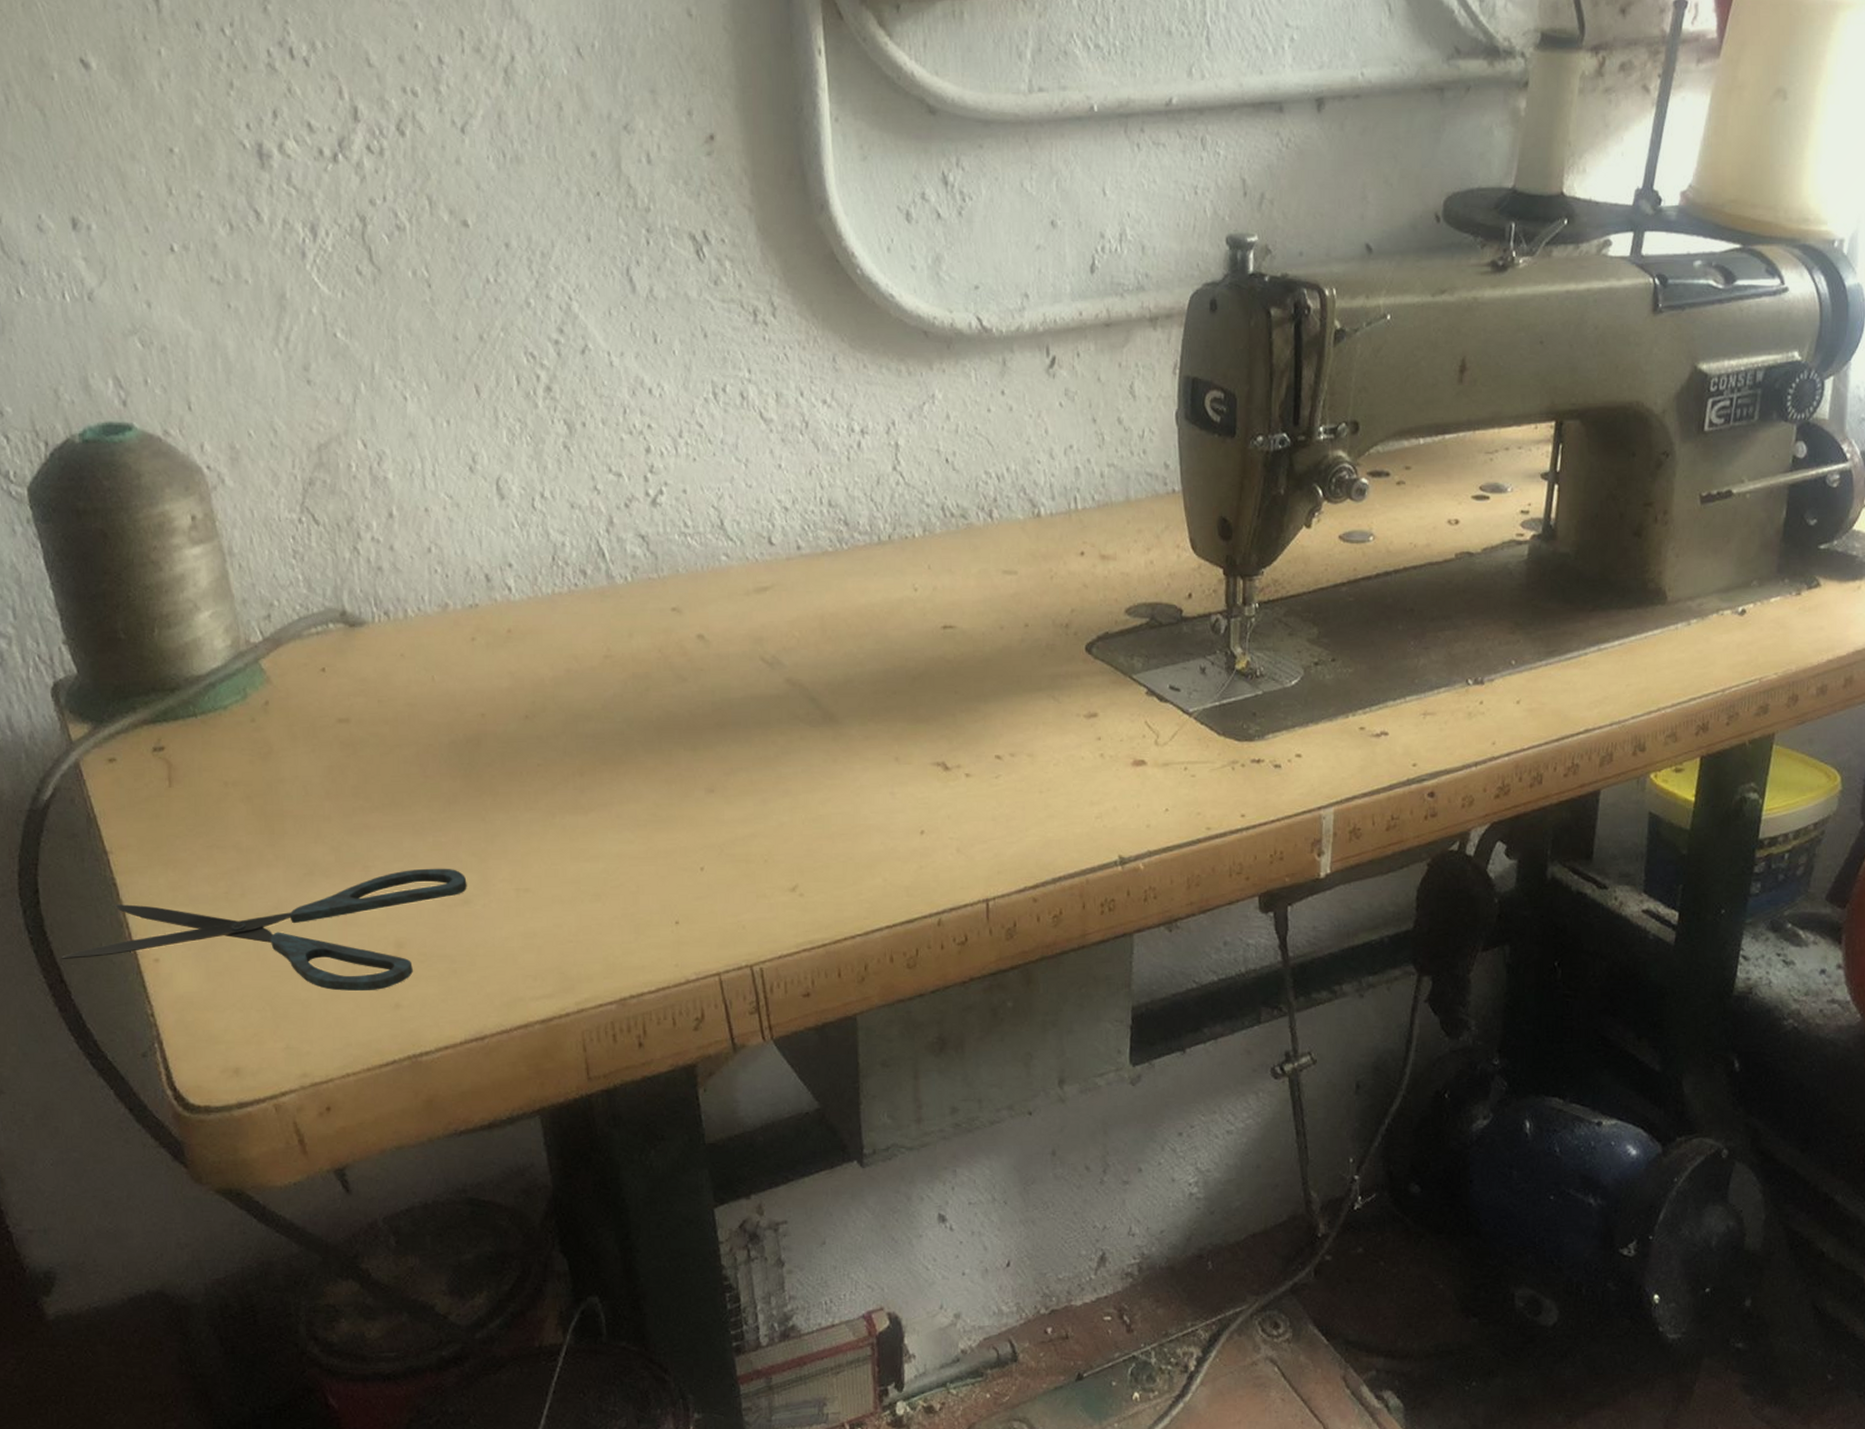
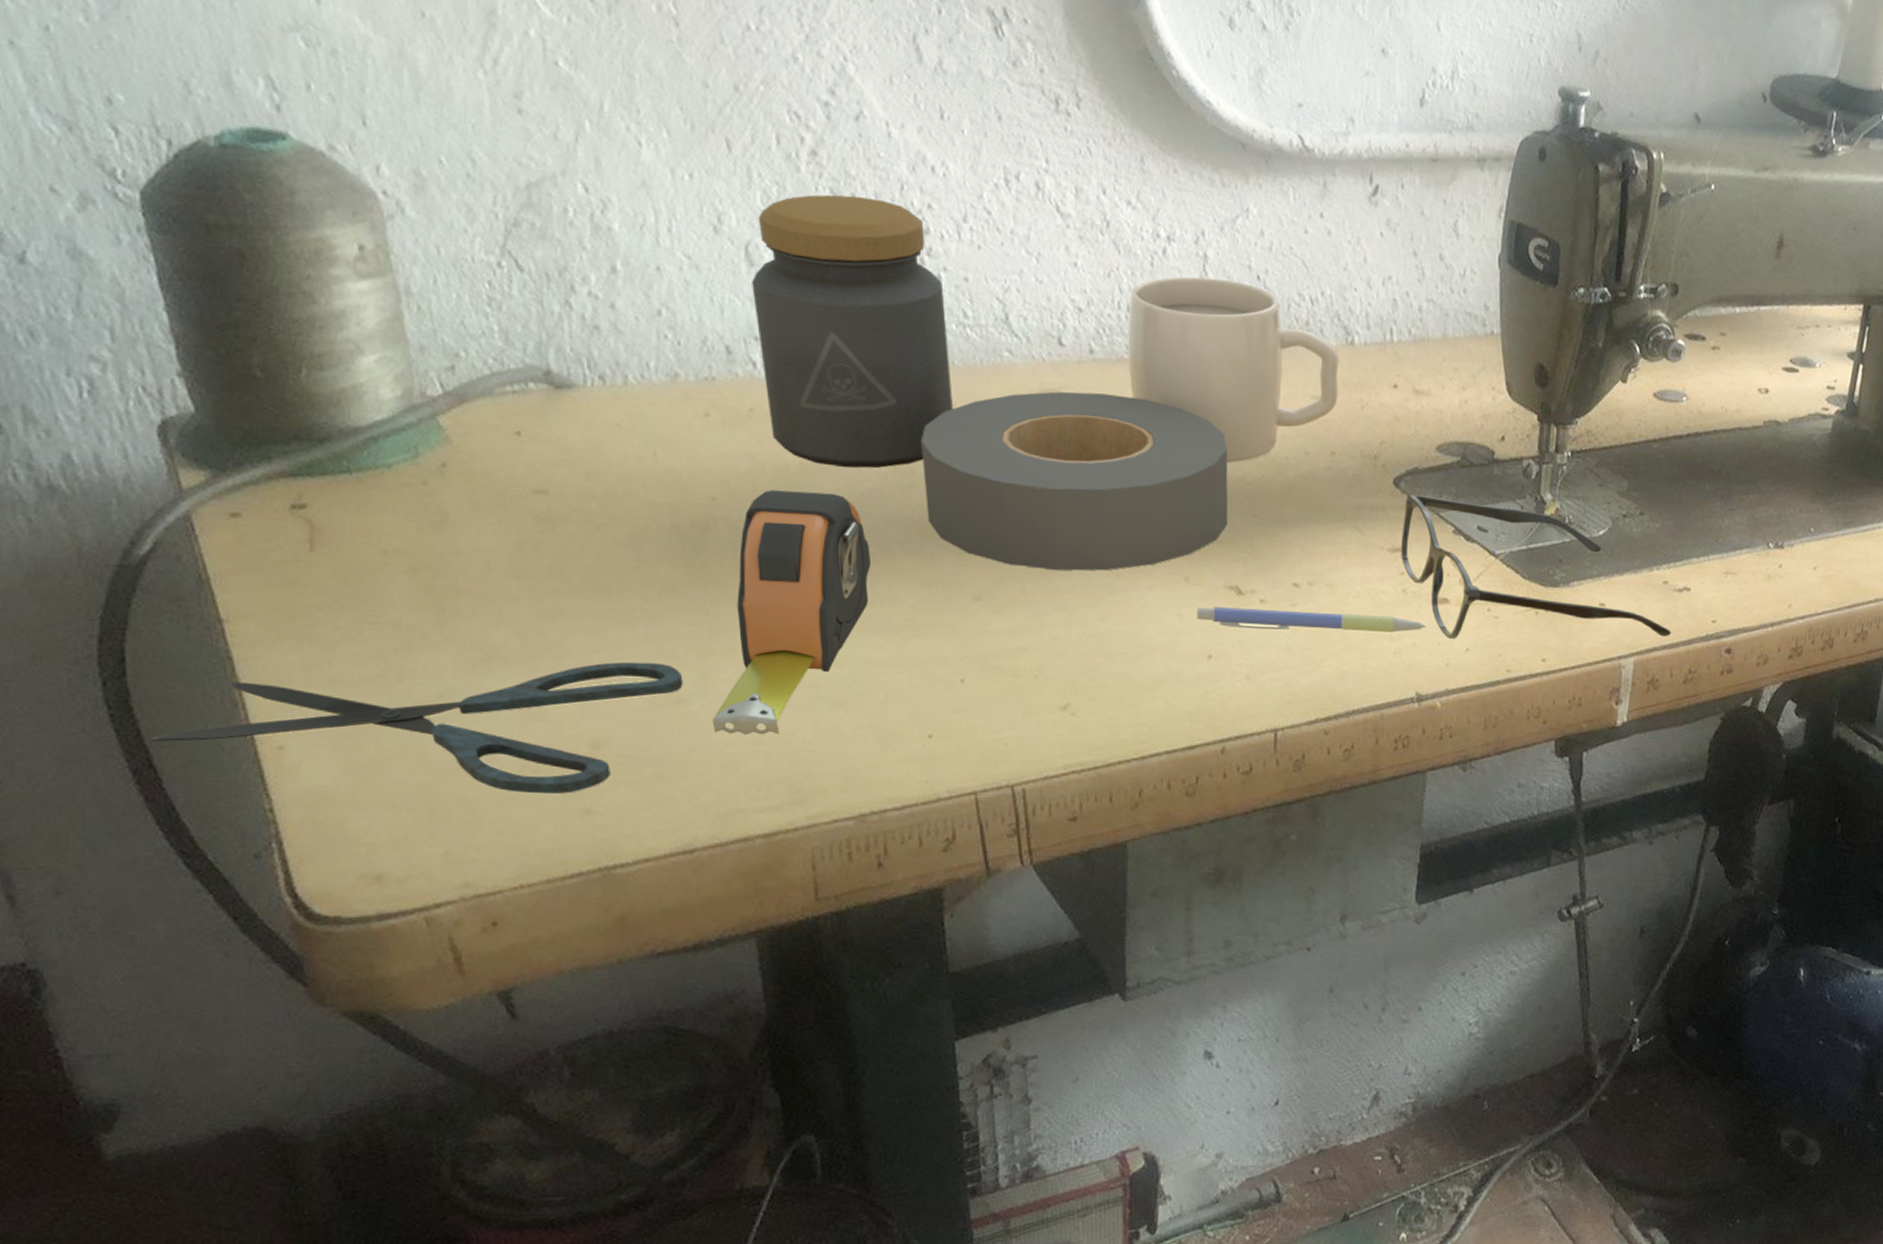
tape measure: none [493,702,618,929] -> present [712,490,872,735]
jar: none [504,424,680,678] -> present [752,194,954,468]
adhesive tape: none [653,587,932,760] -> present [920,391,1228,571]
mug: none [830,465,1028,643] -> present [1128,276,1340,463]
pen: none [907,781,1125,804] -> present [1196,607,1426,633]
eyeglasses: none [1096,659,1372,801] -> present [1401,494,1672,640]

